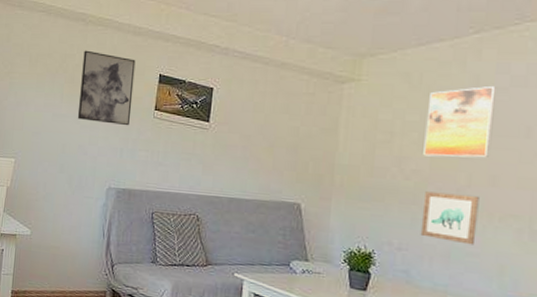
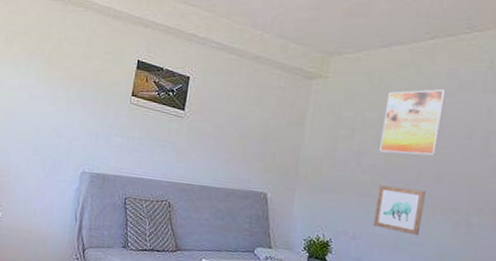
wall art: present [77,50,136,126] -> none [53,31,115,111]

